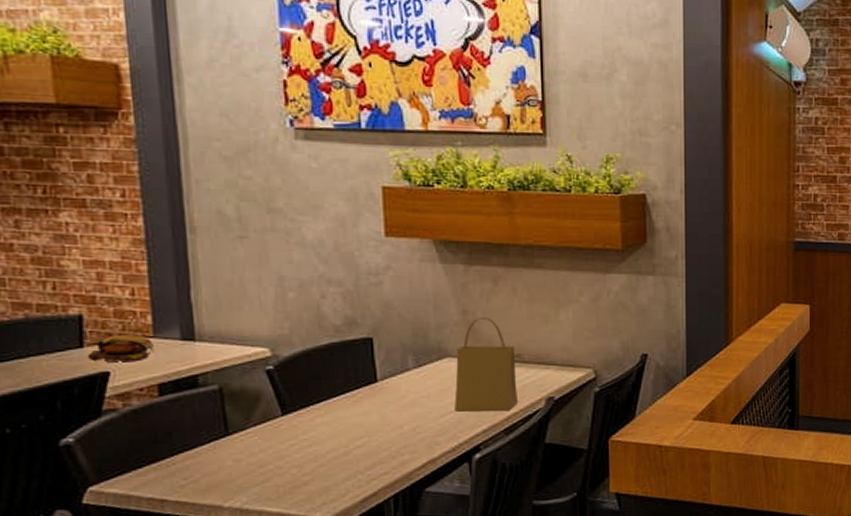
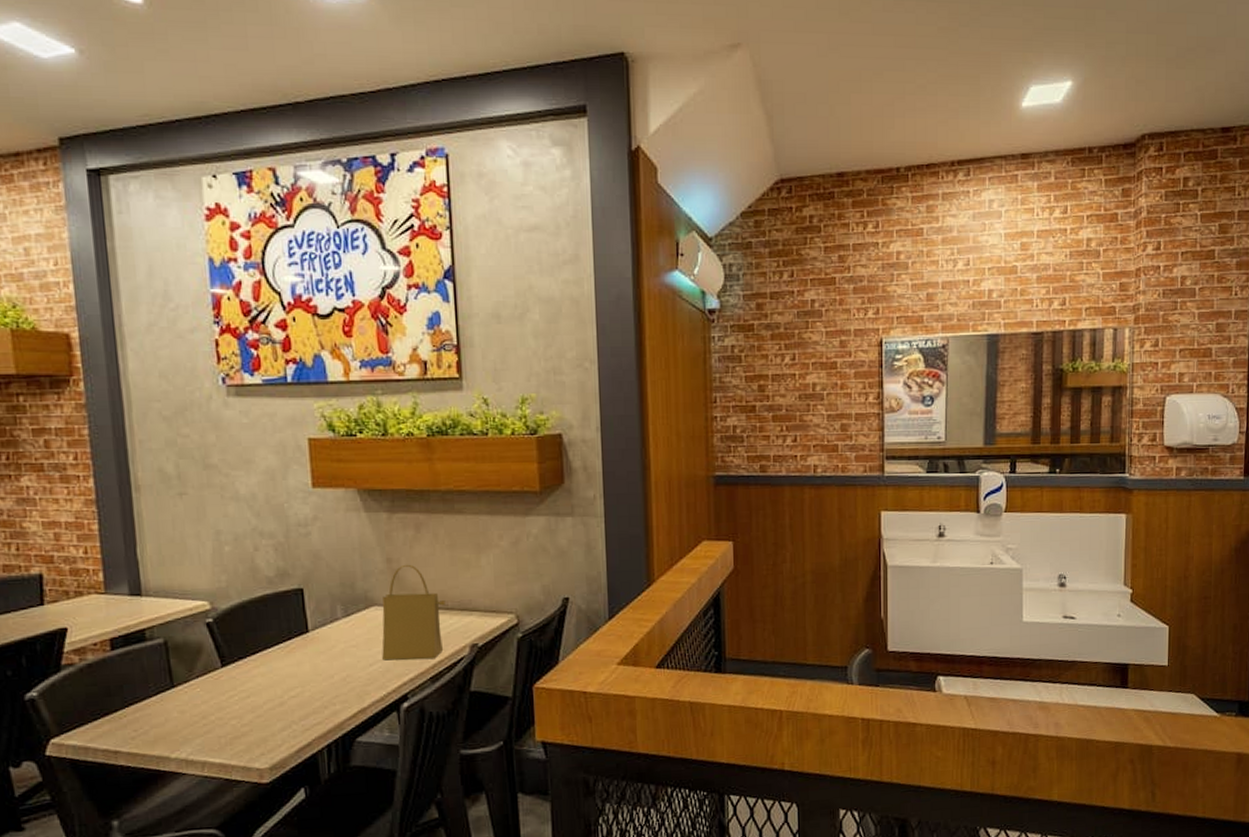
burger: present [87,335,154,363] -> none [47,592,106,619]

